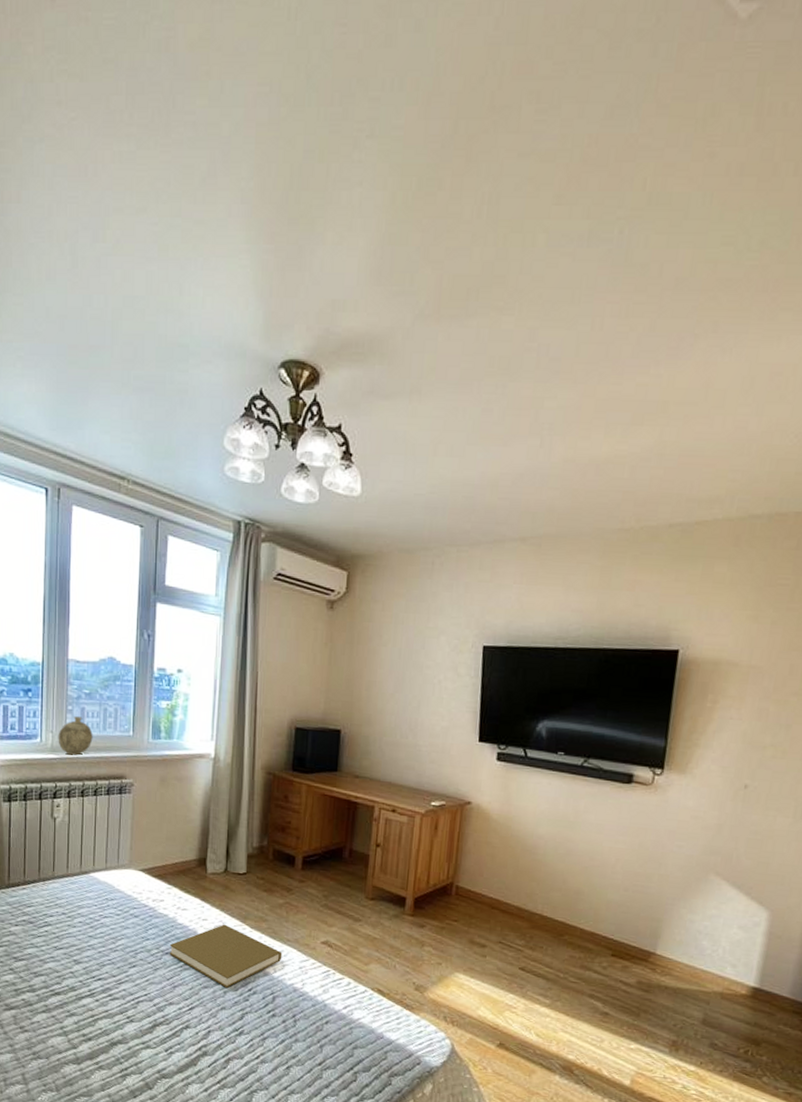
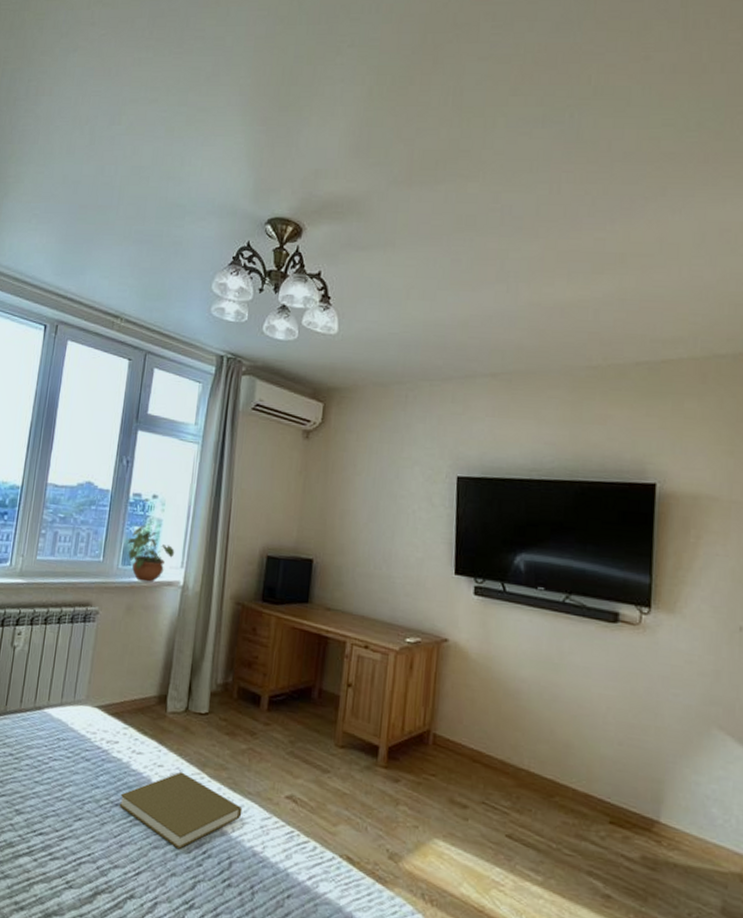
decorative vase: present [58,716,93,756] -> none [27,540,63,581]
potted plant: none [156,700,204,756] -> present [127,526,175,583]

